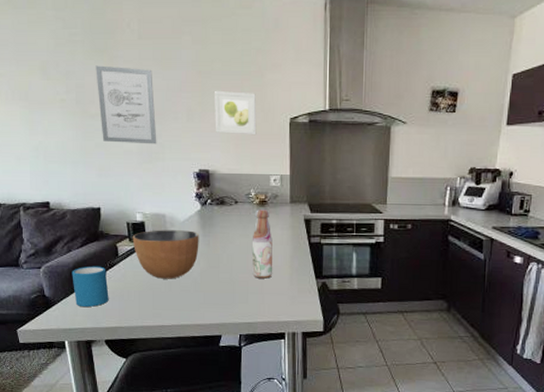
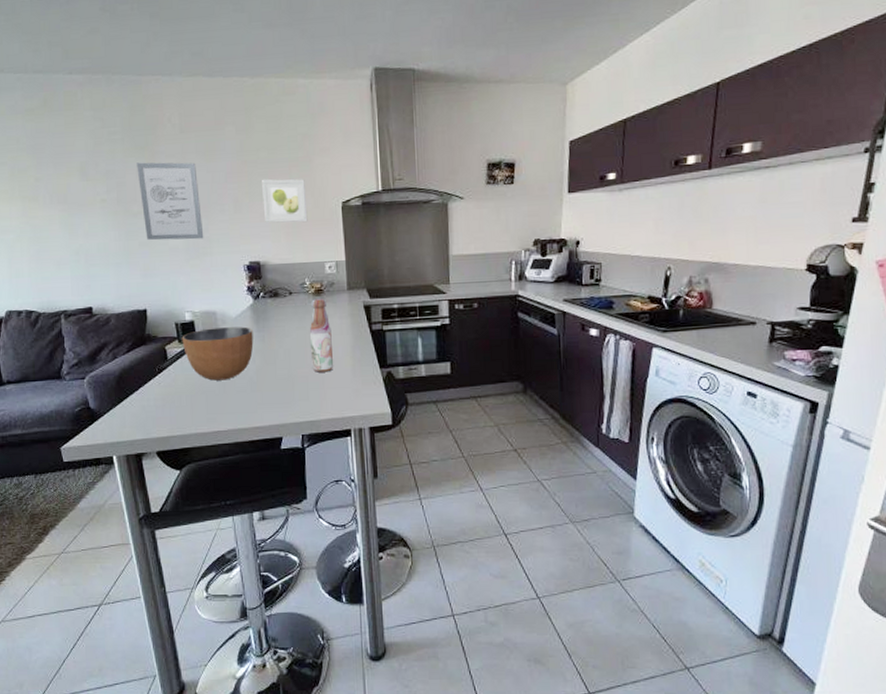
mug: present [72,266,109,307] -> none [118,371,159,417]

